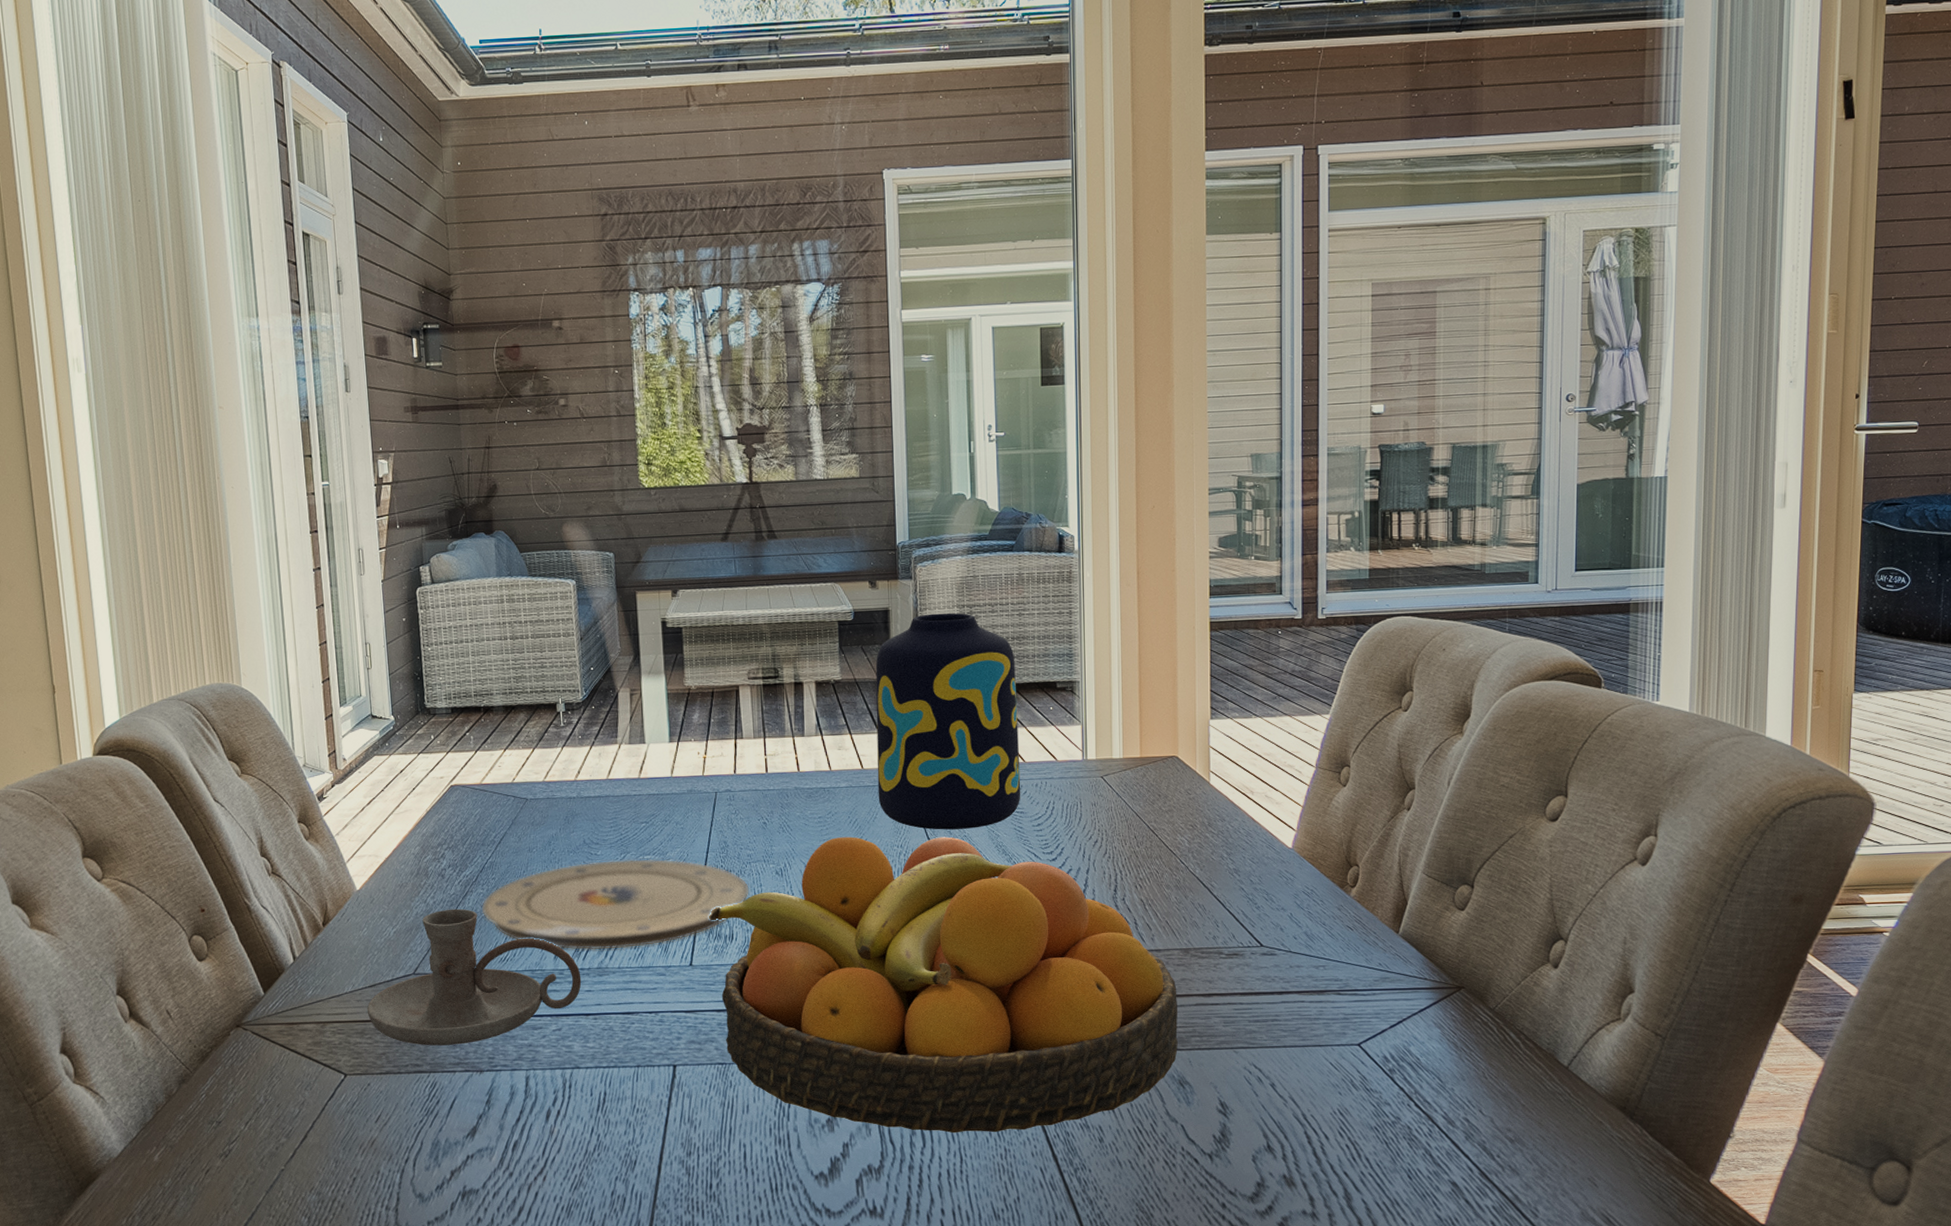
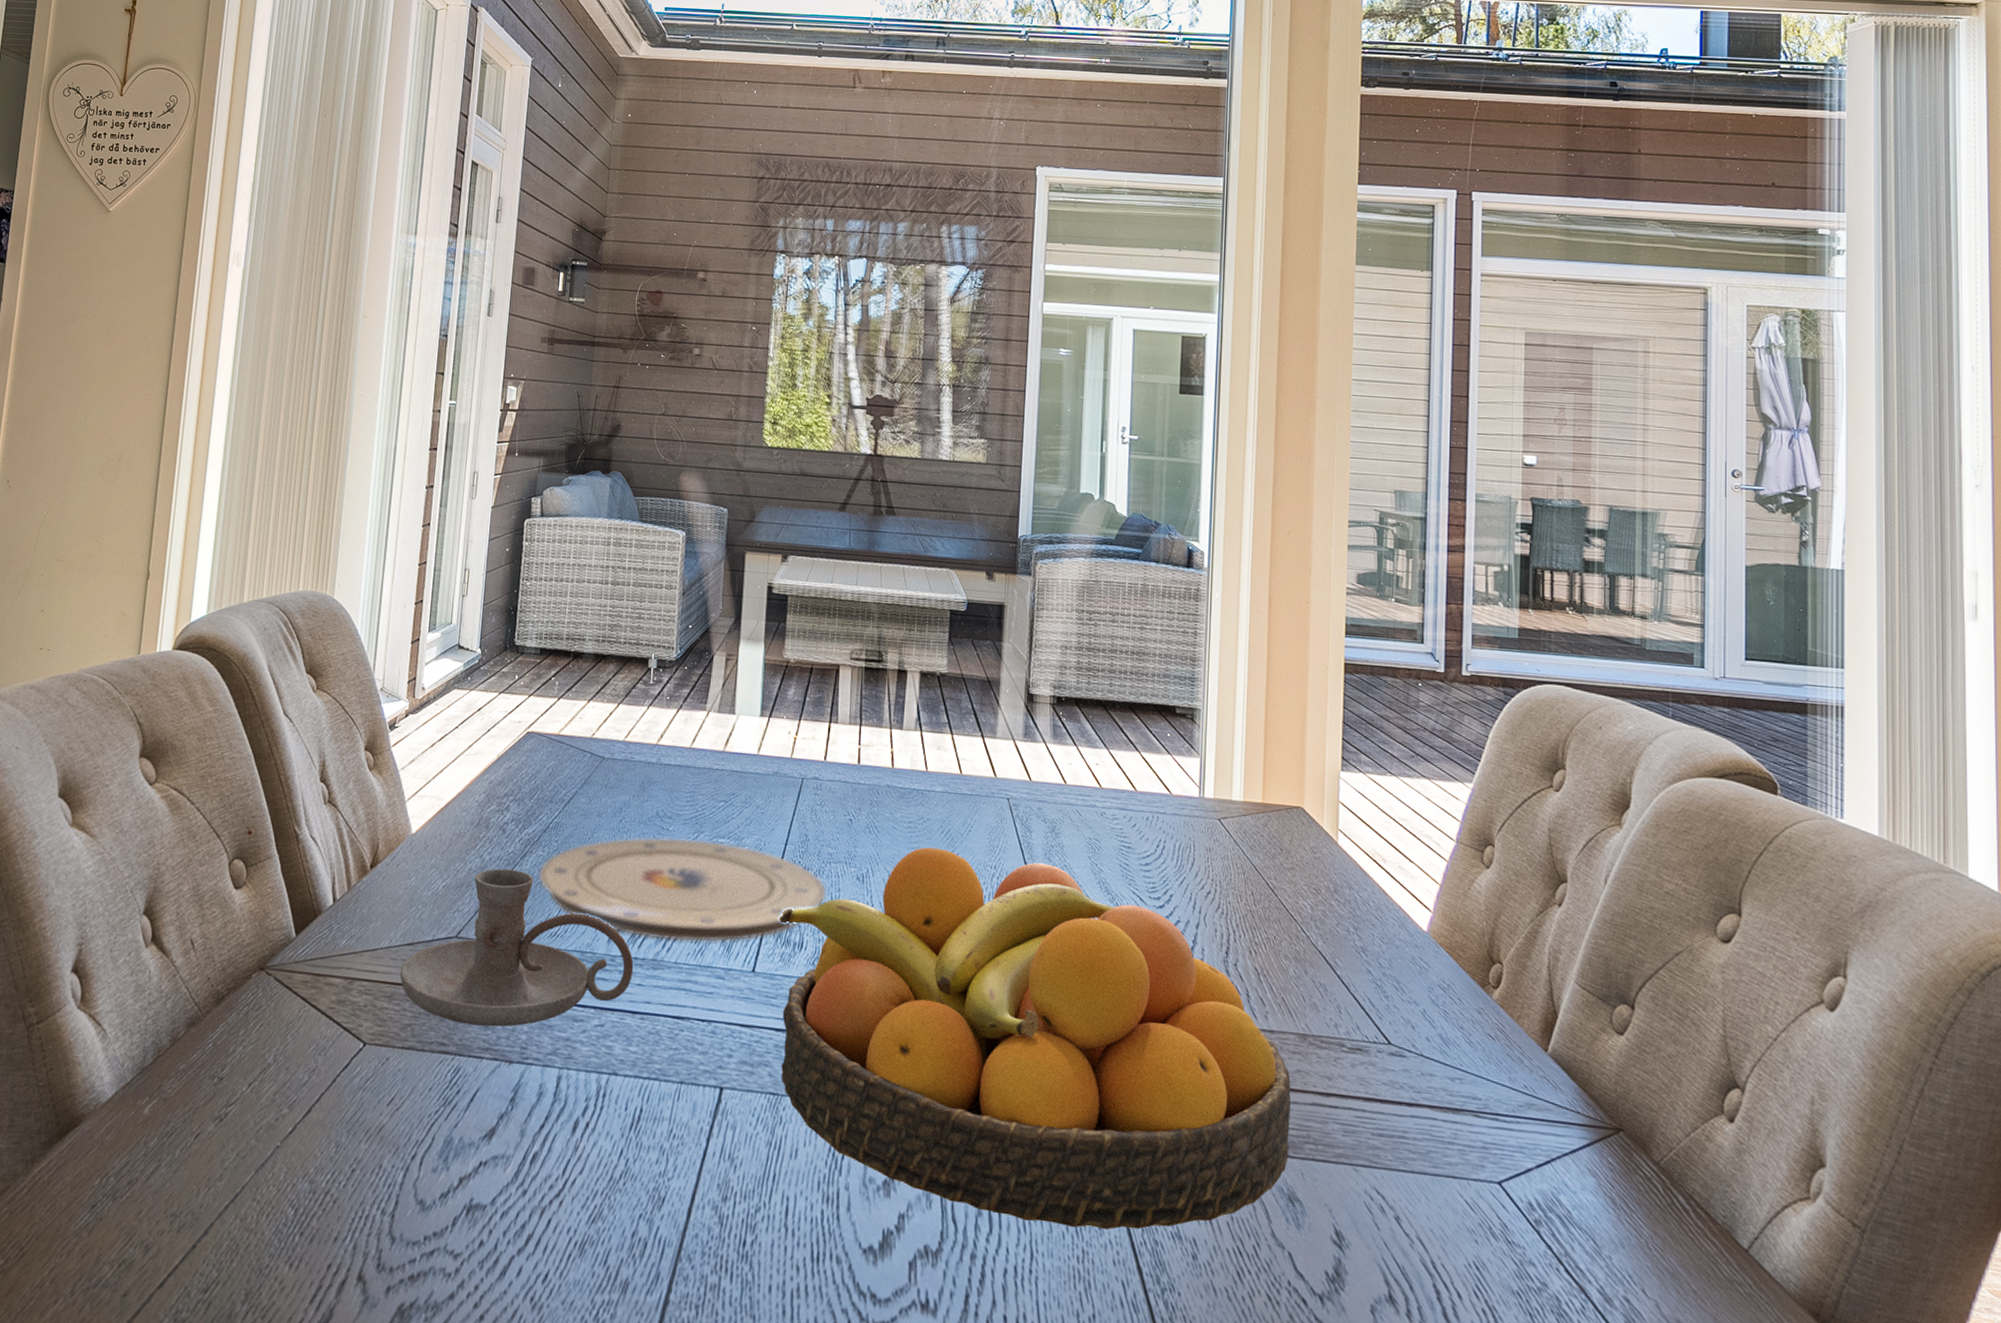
vase: present [875,613,1021,830] -> none [975,615,1133,858]

